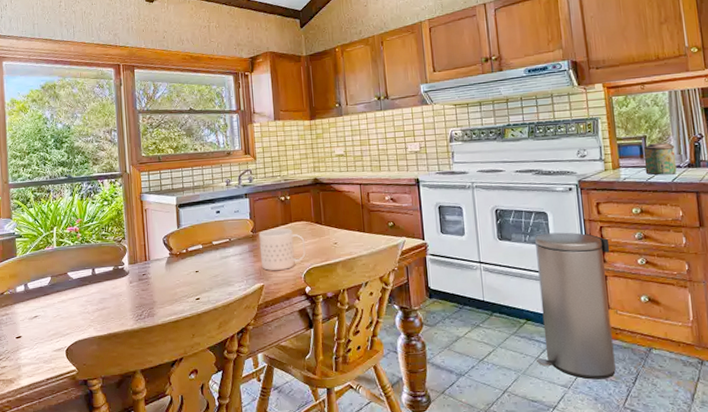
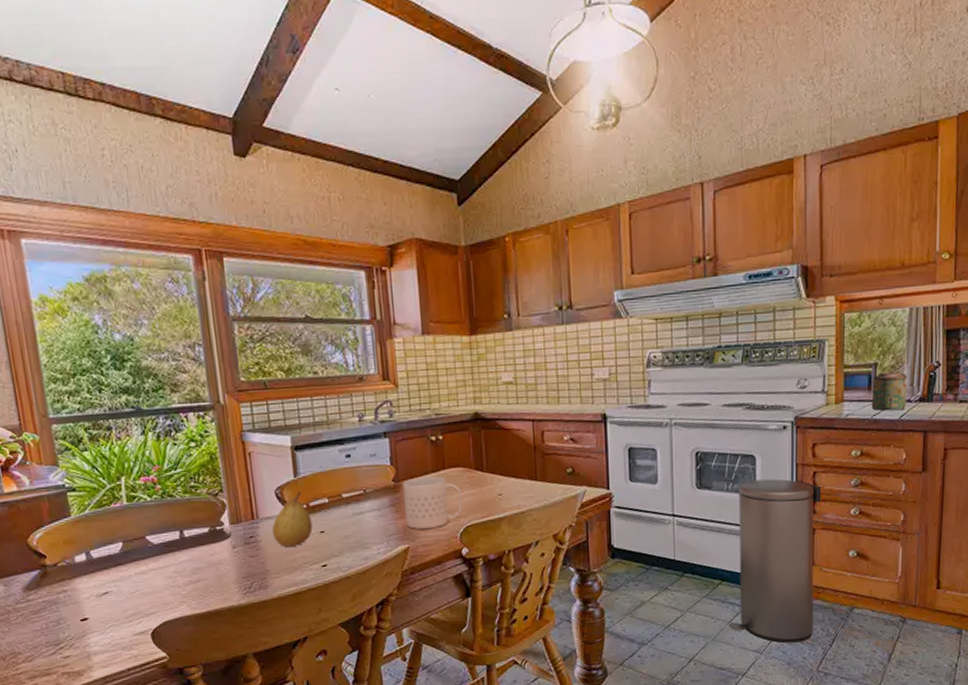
fruit: none [160,239,190,283] -> present [272,491,313,547]

